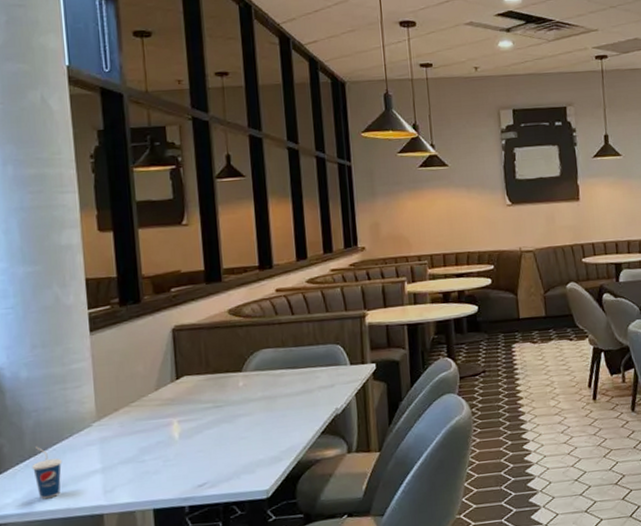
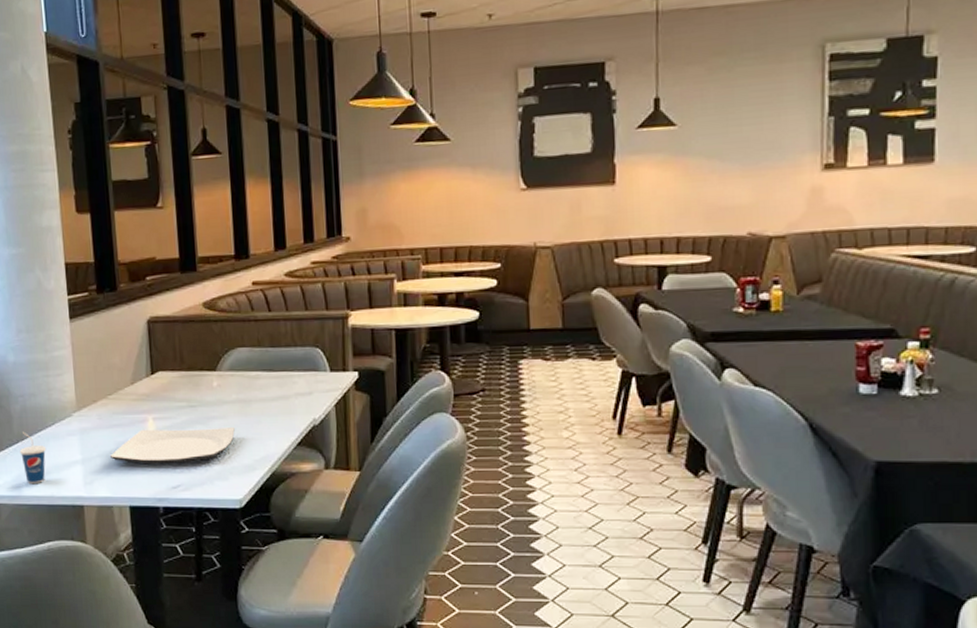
plate: none [133,423,261,466] -> present [110,428,235,464]

